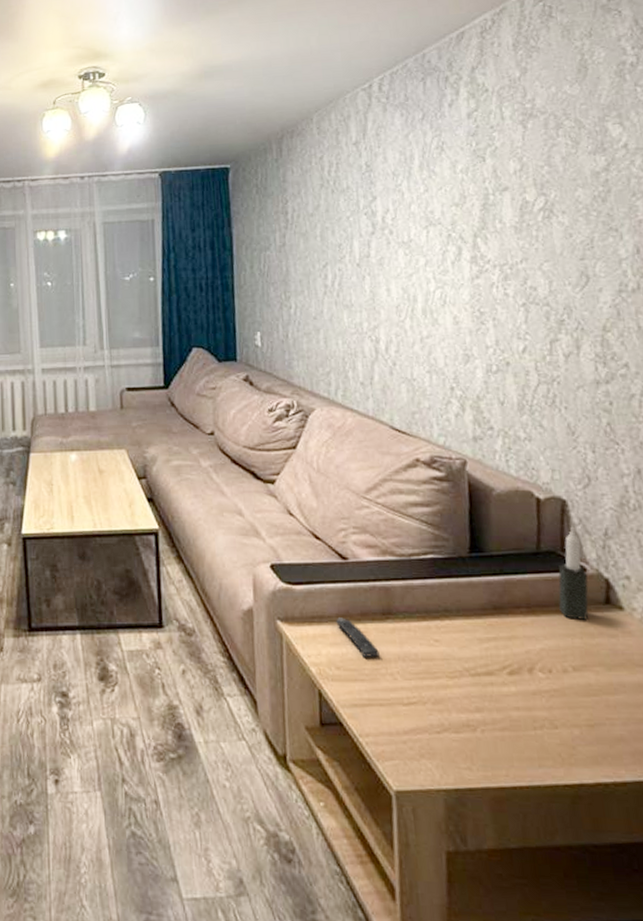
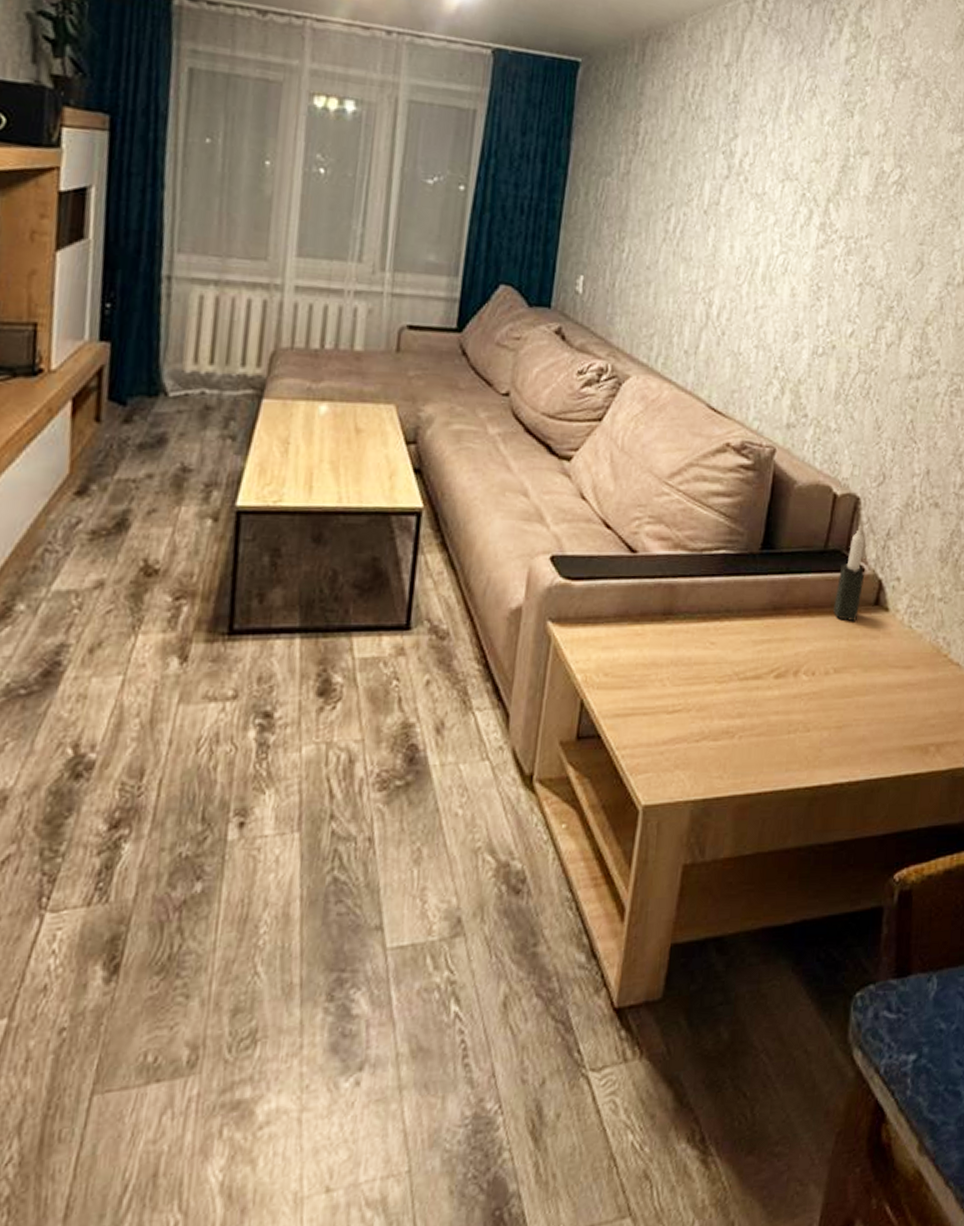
remote control: present [336,617,379,657] -> none [612,618,653,662]

